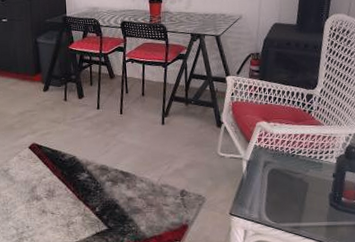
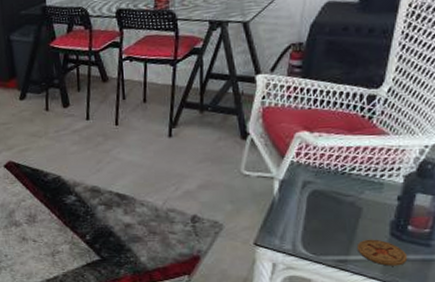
coaster: none [306,208,344,231] -> present [356,239,408,266]

